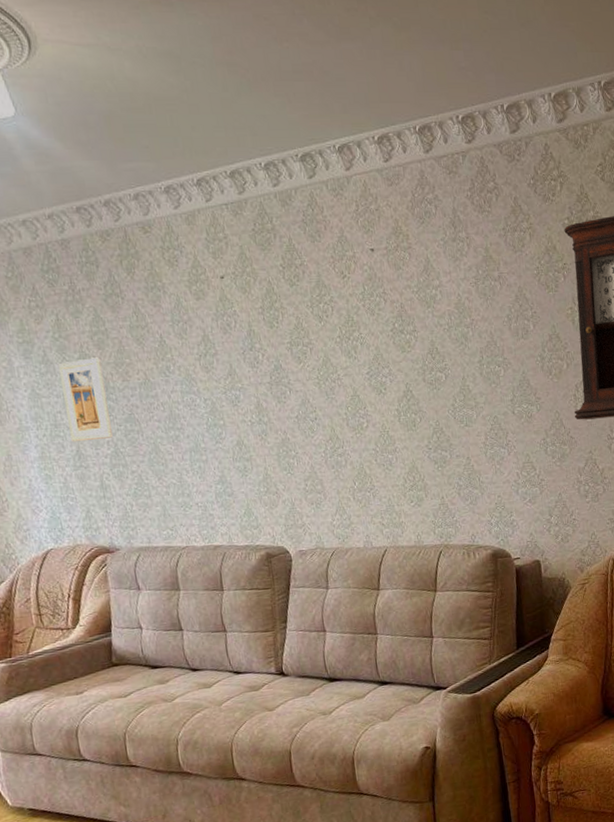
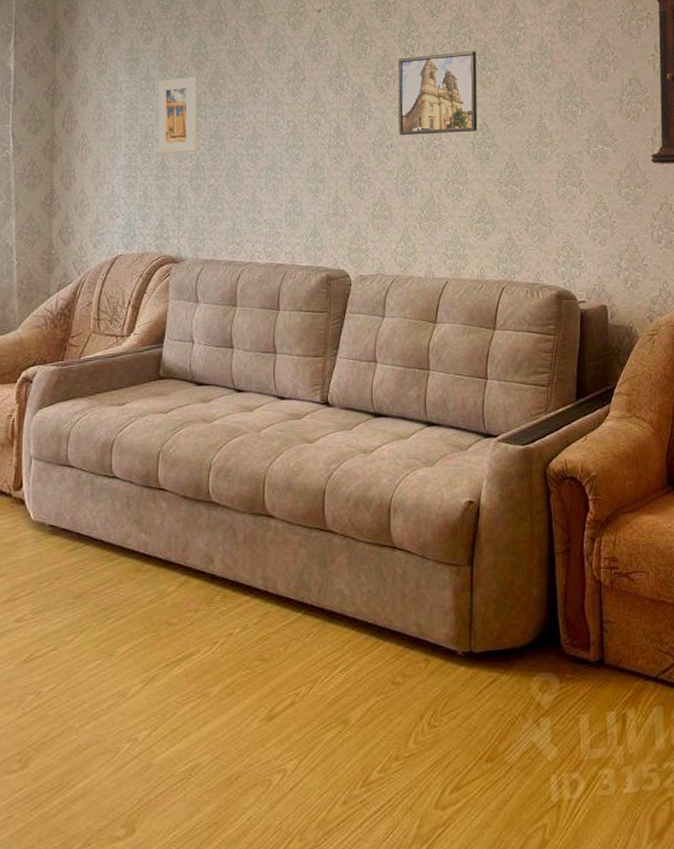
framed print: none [312,312,402,408] -> present [398,50,478,136]

